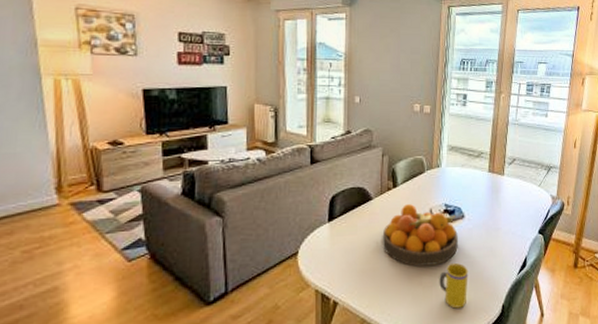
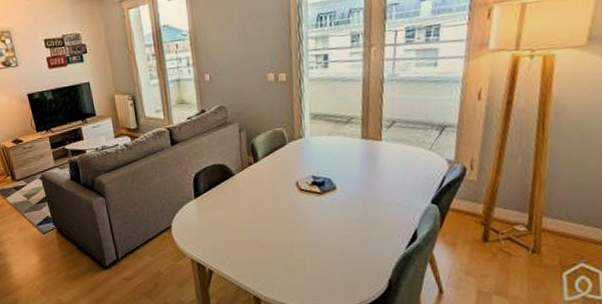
fruit bowl: present [382,204,458,267] -> none [248,178,331,239]
mug: present [439,263,468,309] -> none [312,236,346,281]

